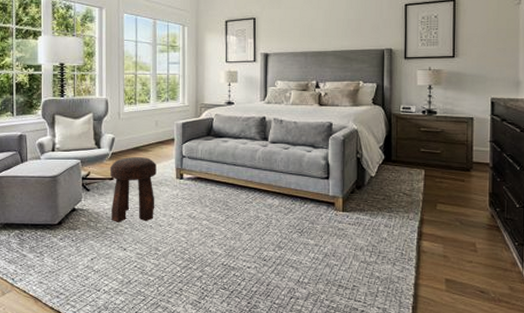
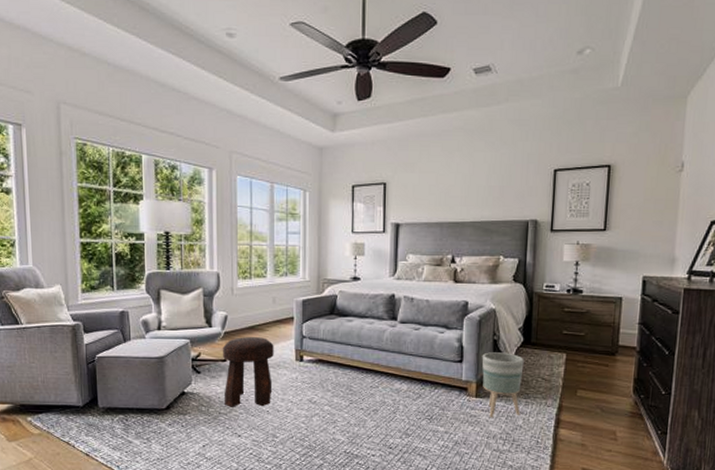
planter: none [347,169,386,231] -> present [482,352,524,418]

